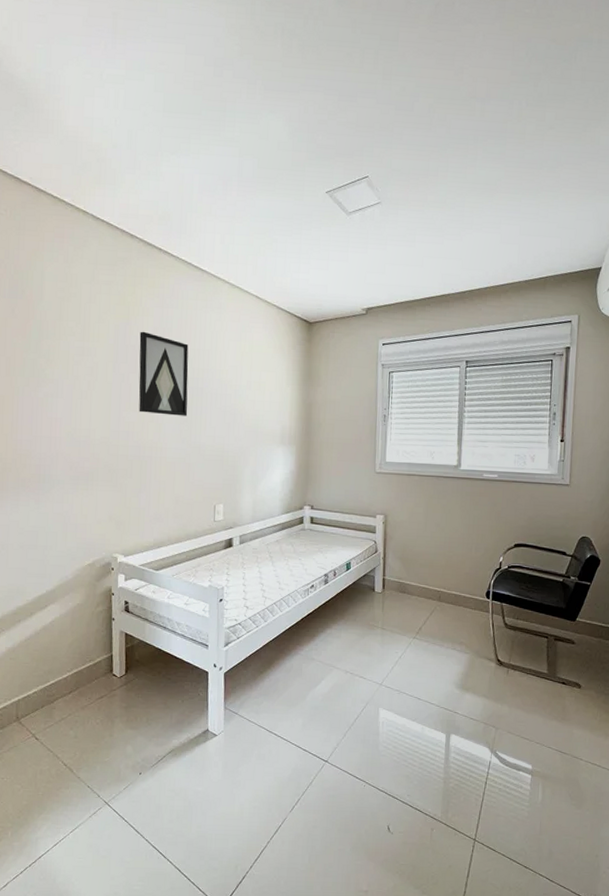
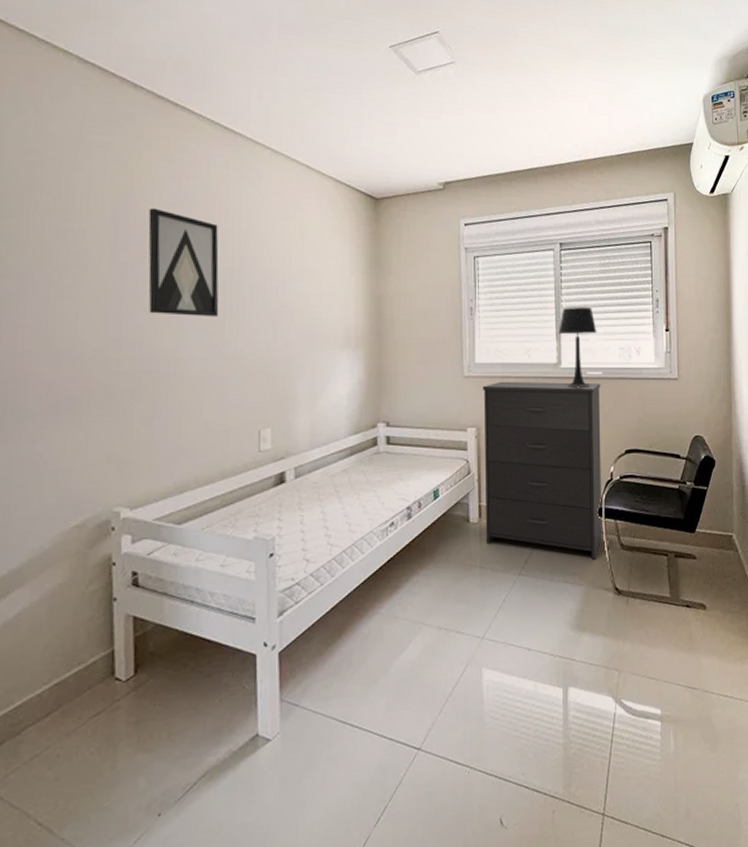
dresser: none [387,478,496,634] -> present [482,381,602,560]
table lamp: none [460,417,495,488] -> present [558,307,597,388]

